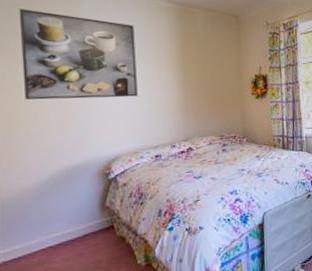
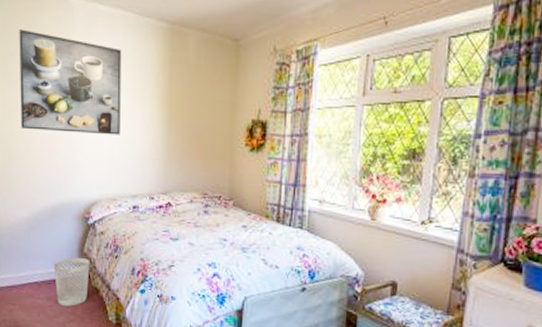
wastebasket: none [71,211,114,263] -> present [53,257,90,306]

